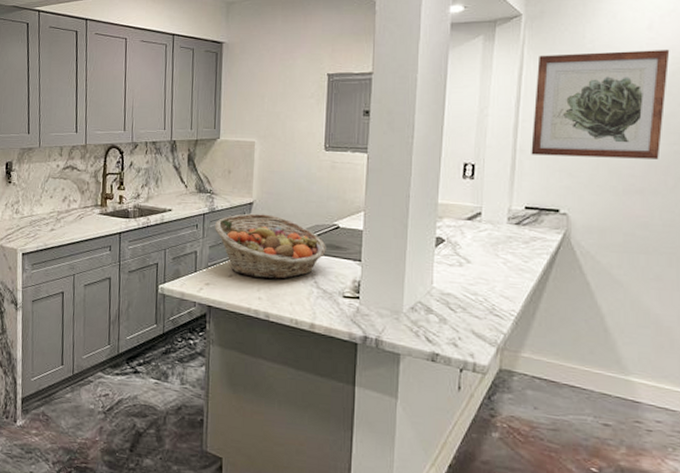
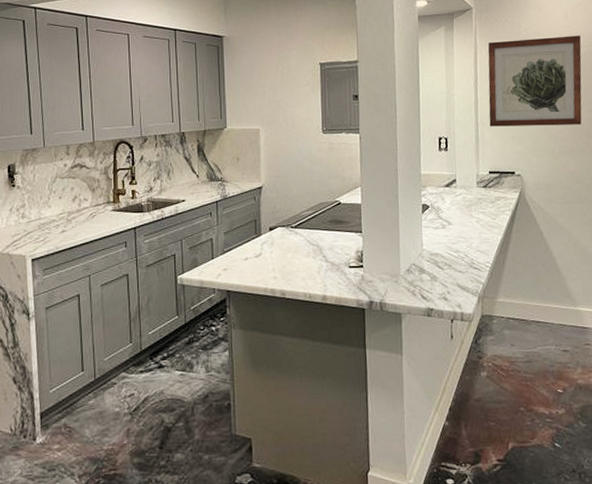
fruit basket: present [214,213,326,279] -> none [227,197,331,258]

